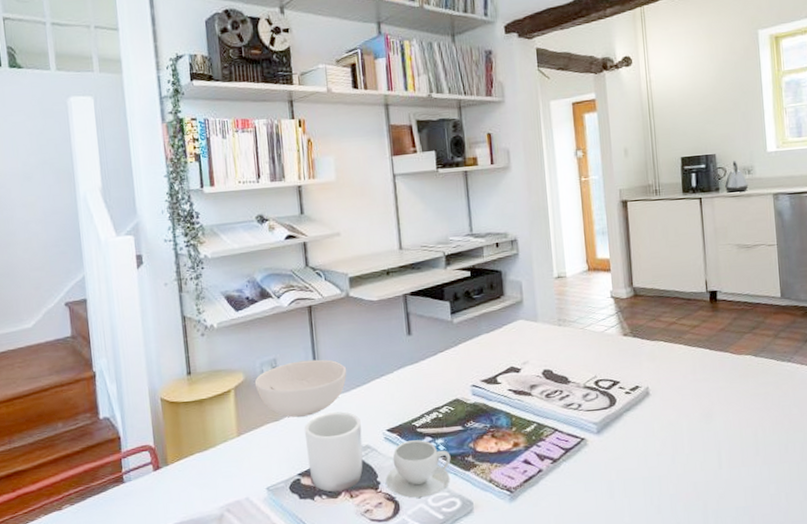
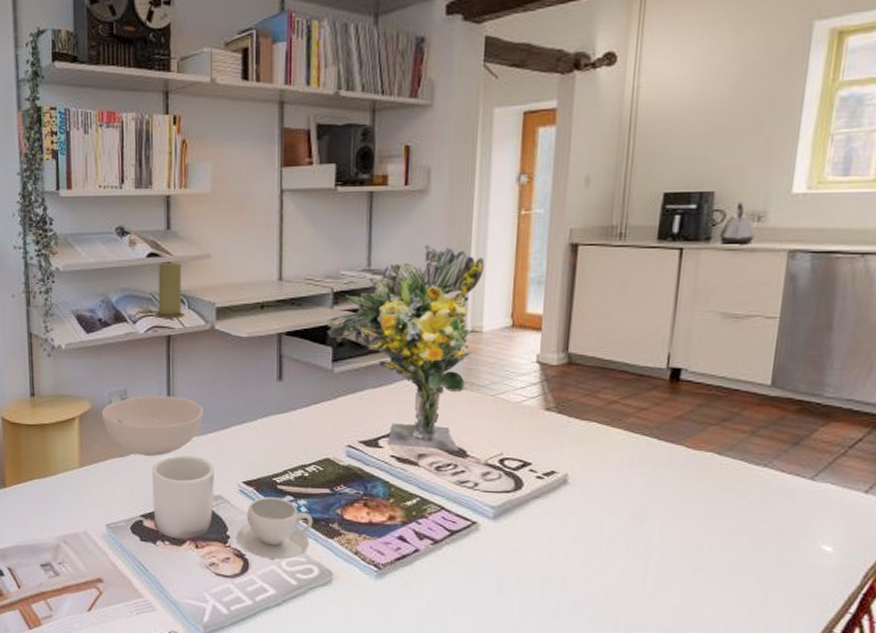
candle: none [295,241,323,291] -> present [154,262,185,318]
bouquet: none [443,210,563,381] -> present [326,244,485,452]

